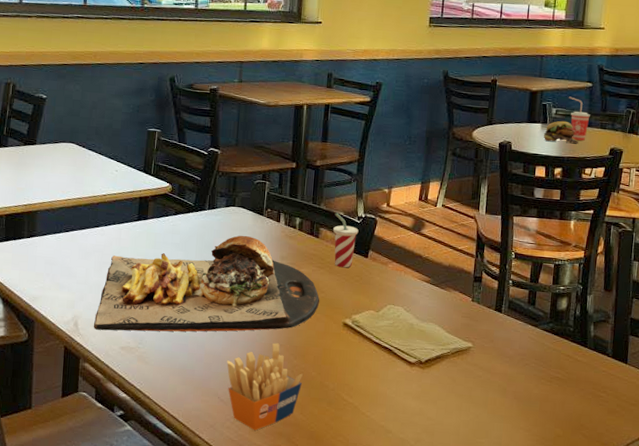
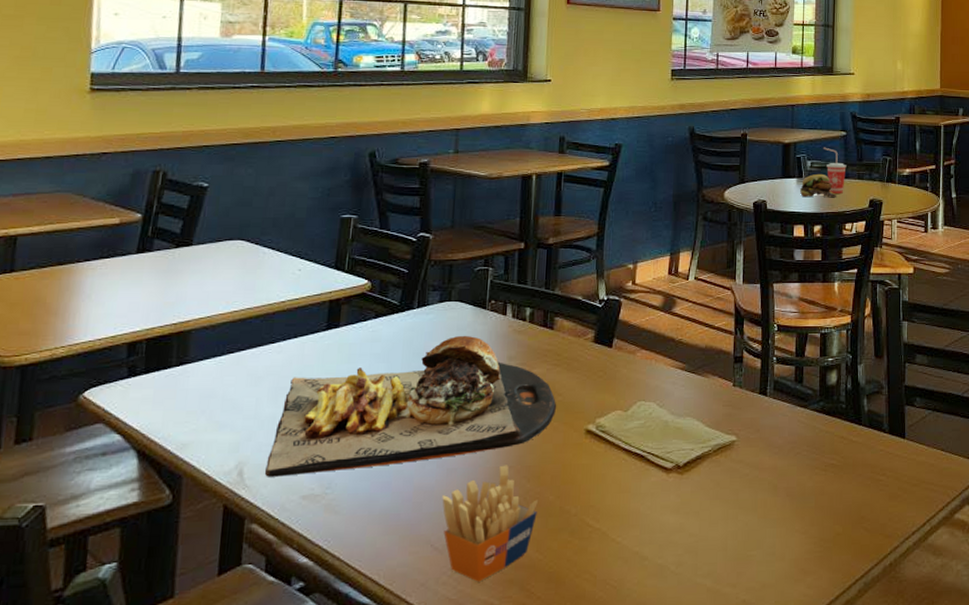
beverage cup: present [333,212,359,268] -> none [571,297,601,363]

